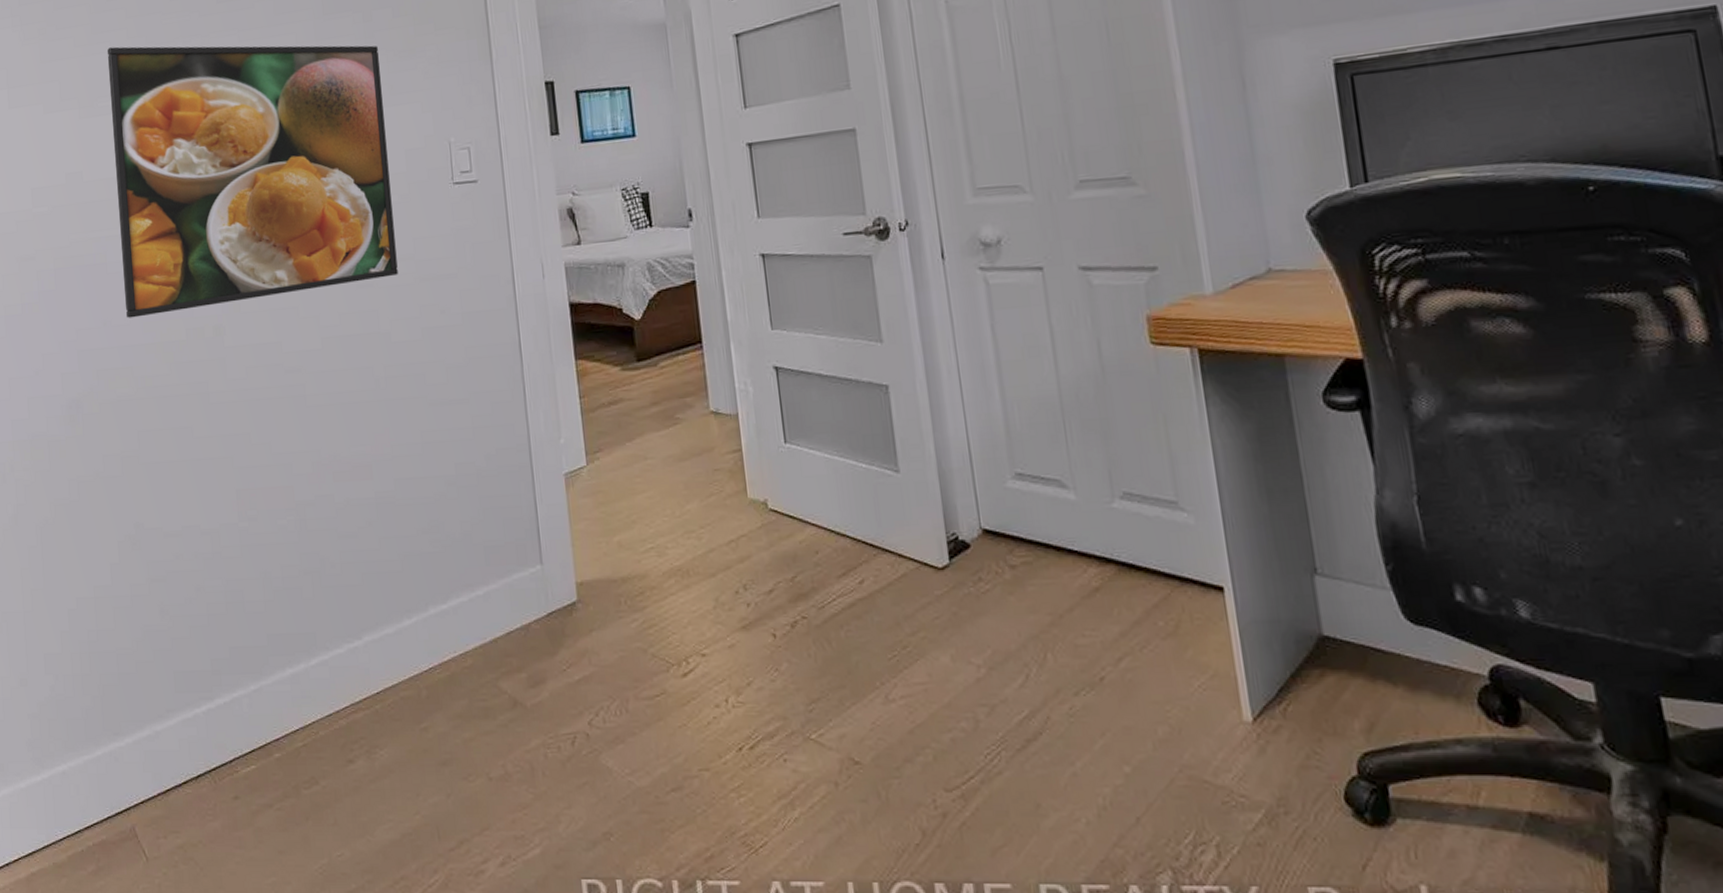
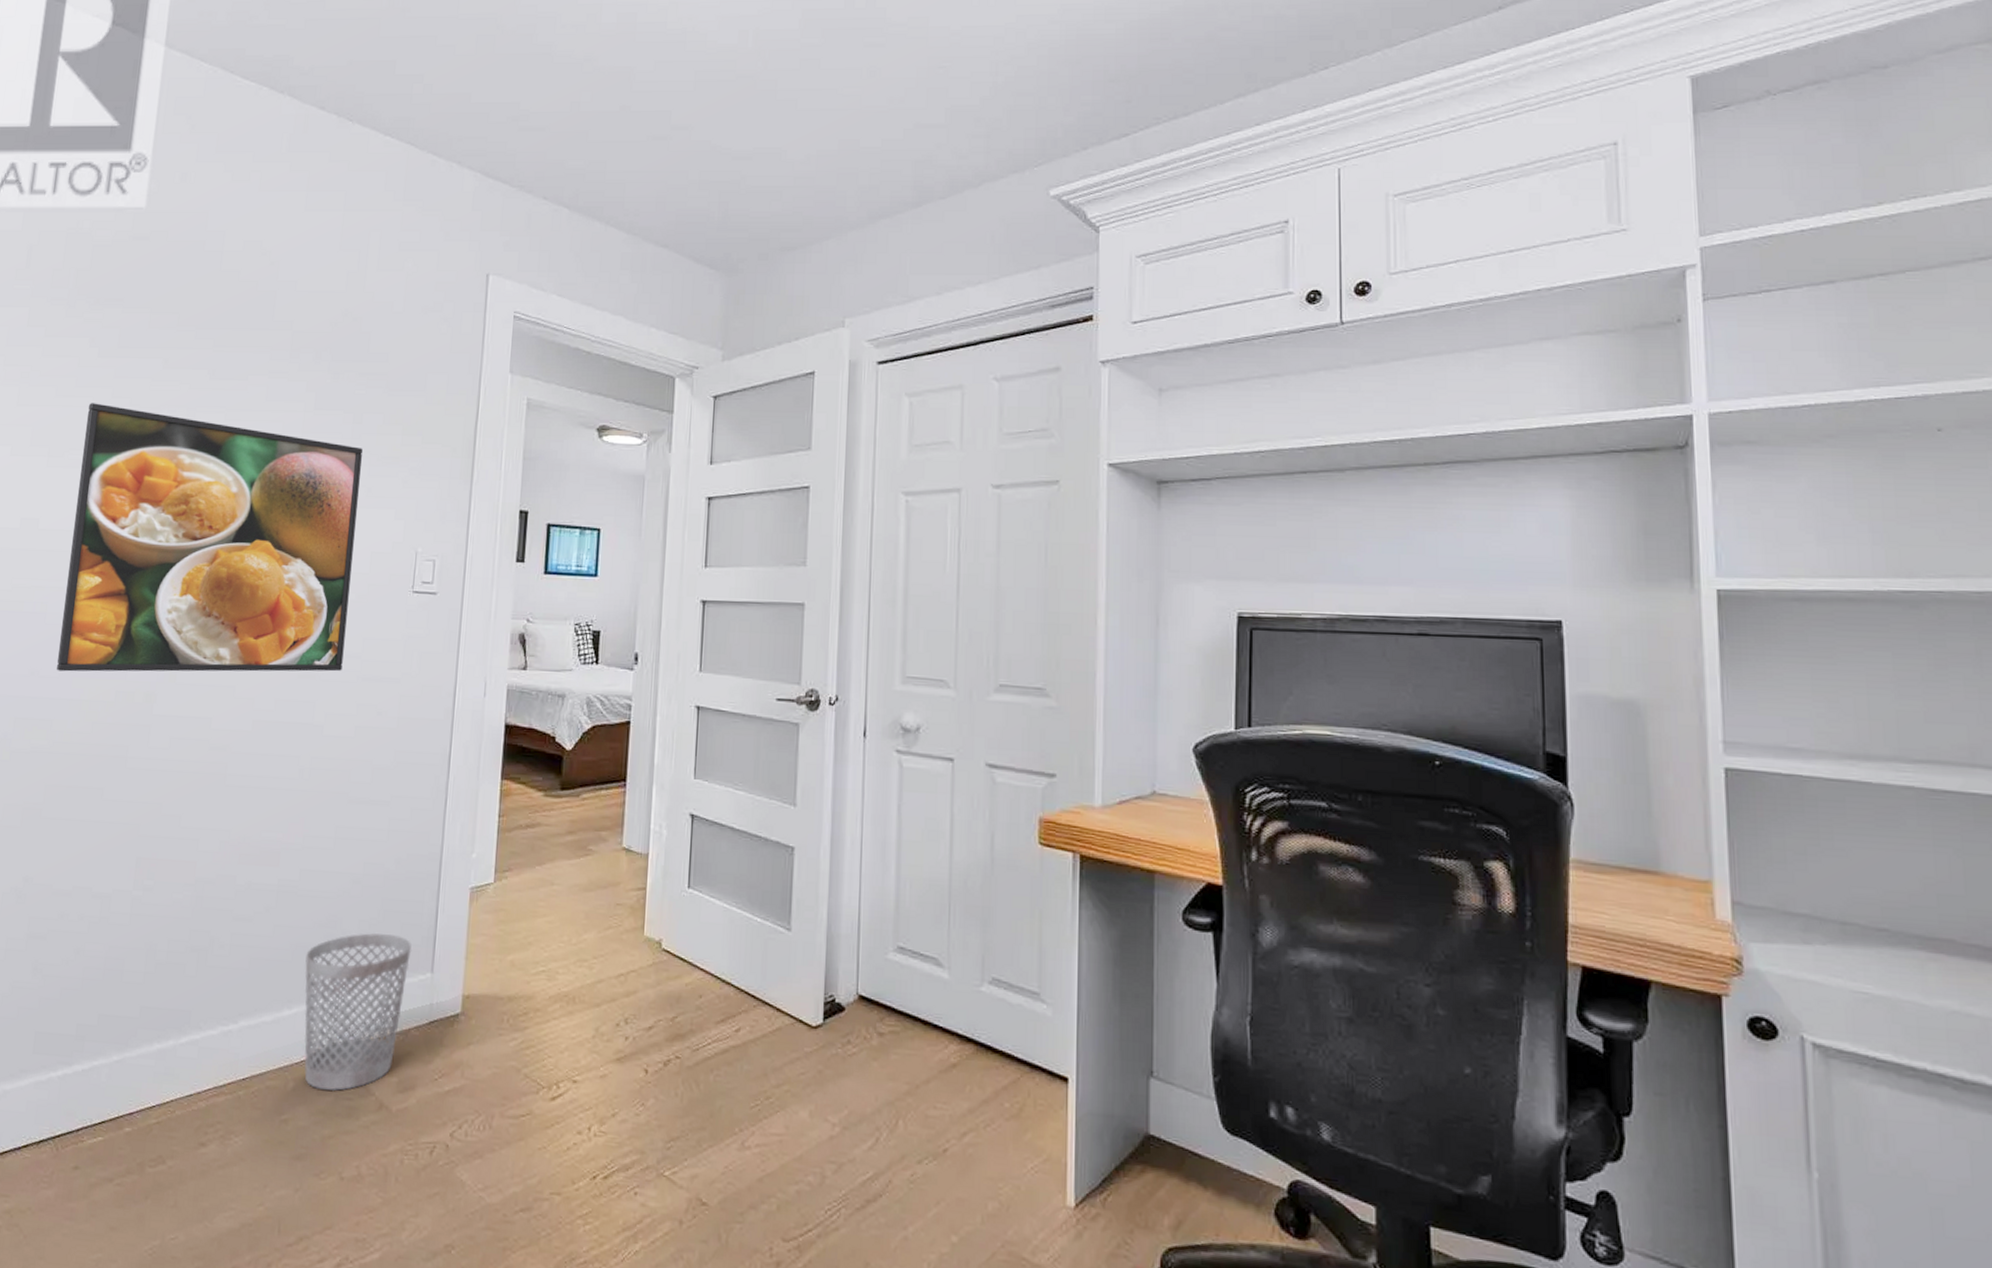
wastebasket: none [415,531,519,694] -> present [304,933,412,1091]

